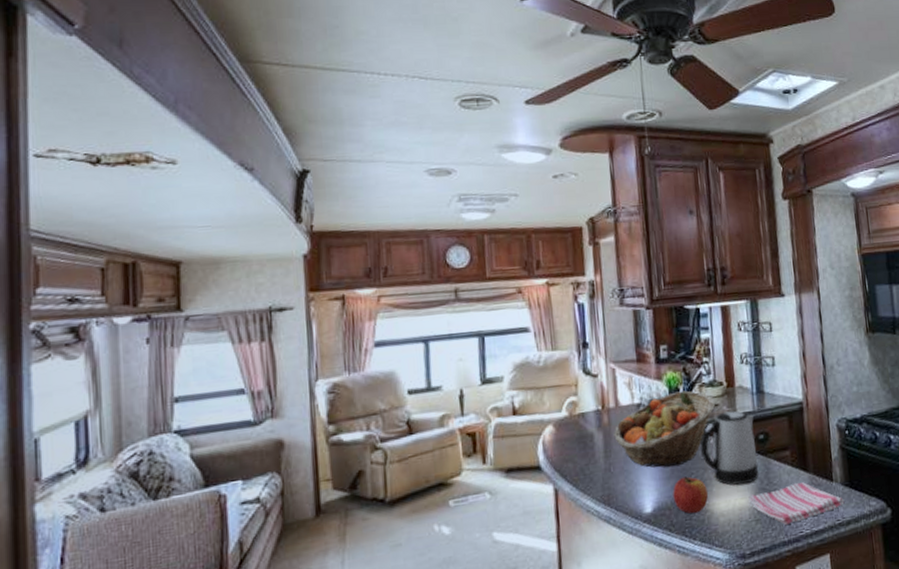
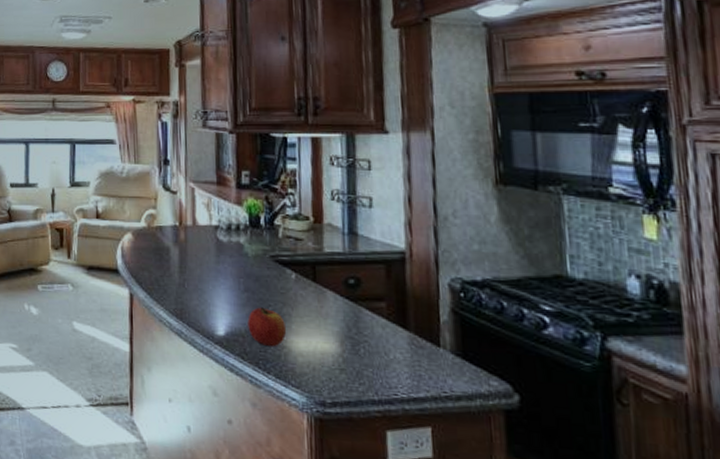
fruit basket: present [614,390,716,468] -> none [190,219,300,295]
kettle: present [700,411,759,485] -> none [279,248,347,329]
dish towel: present [748,482,845,526] -> none [332,339,455,384]

